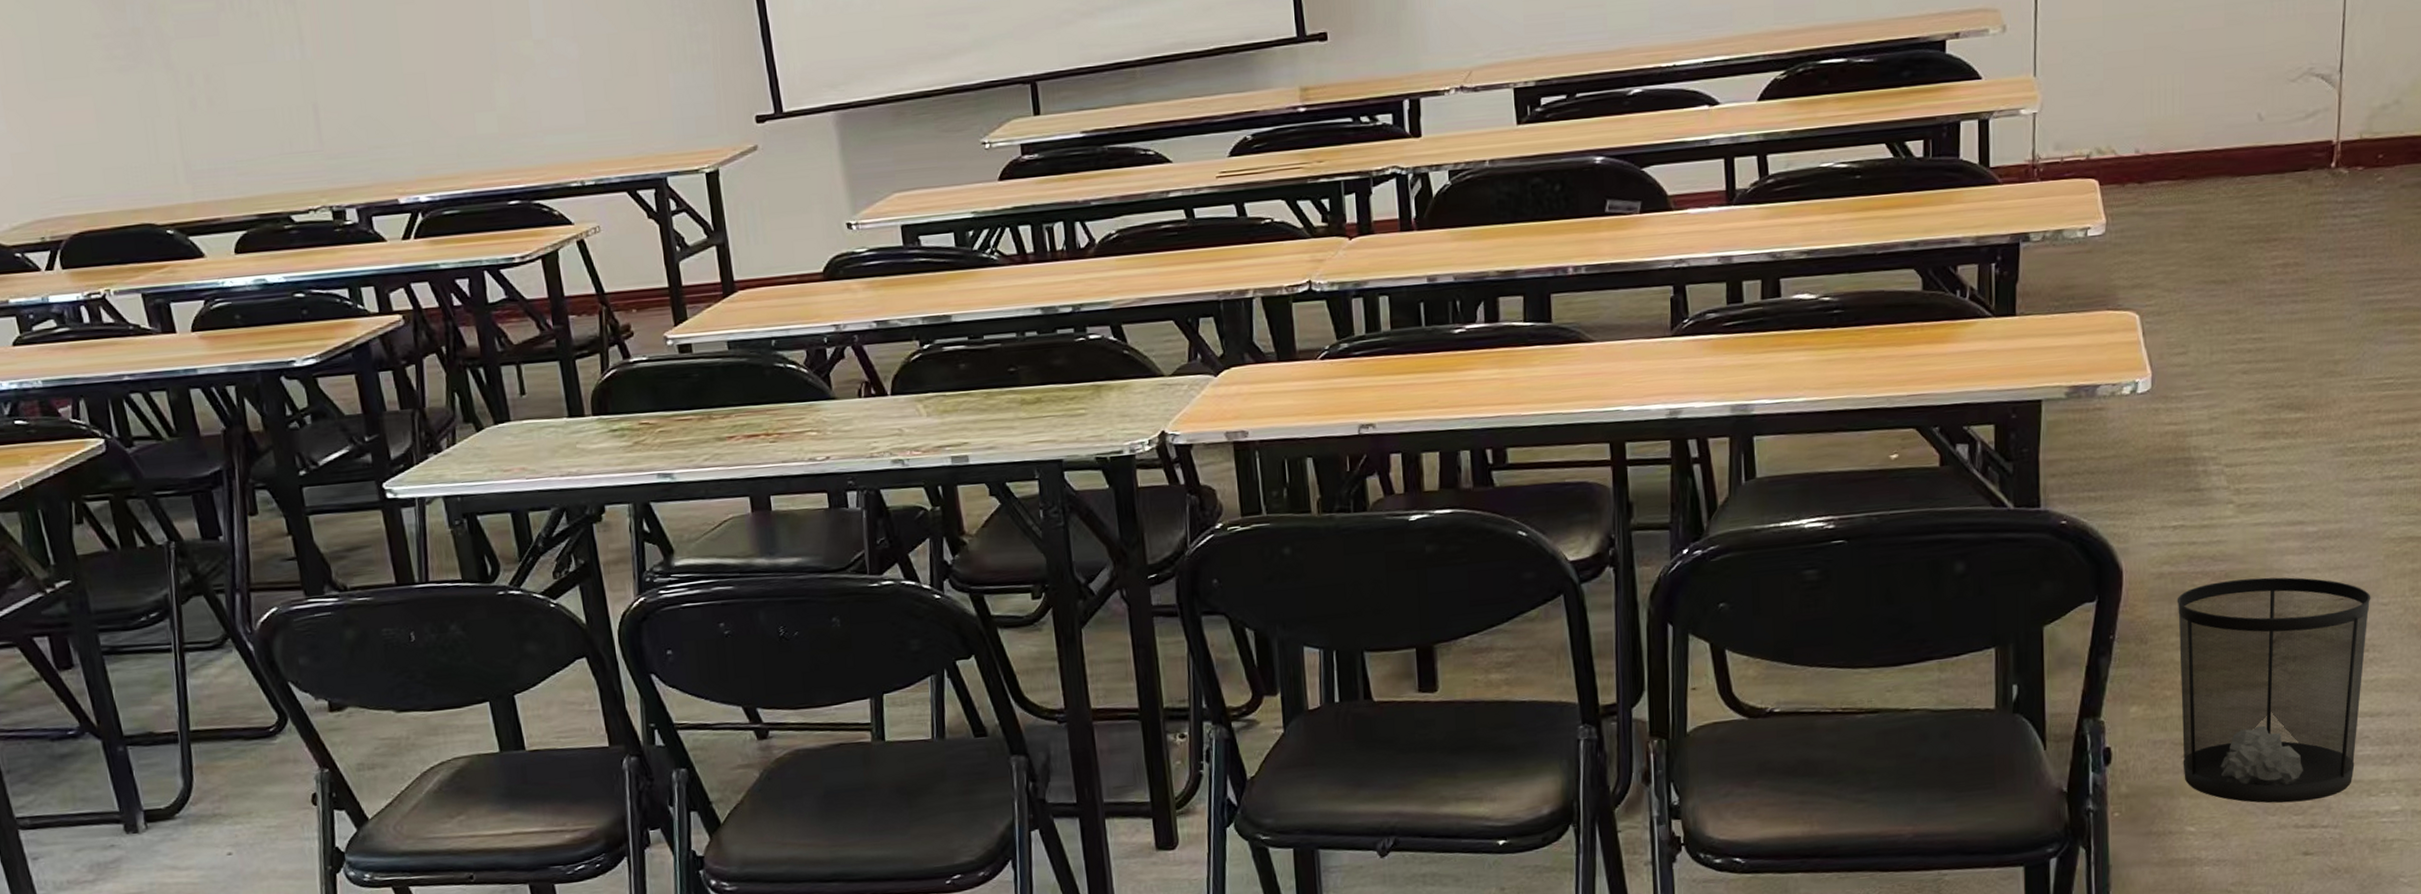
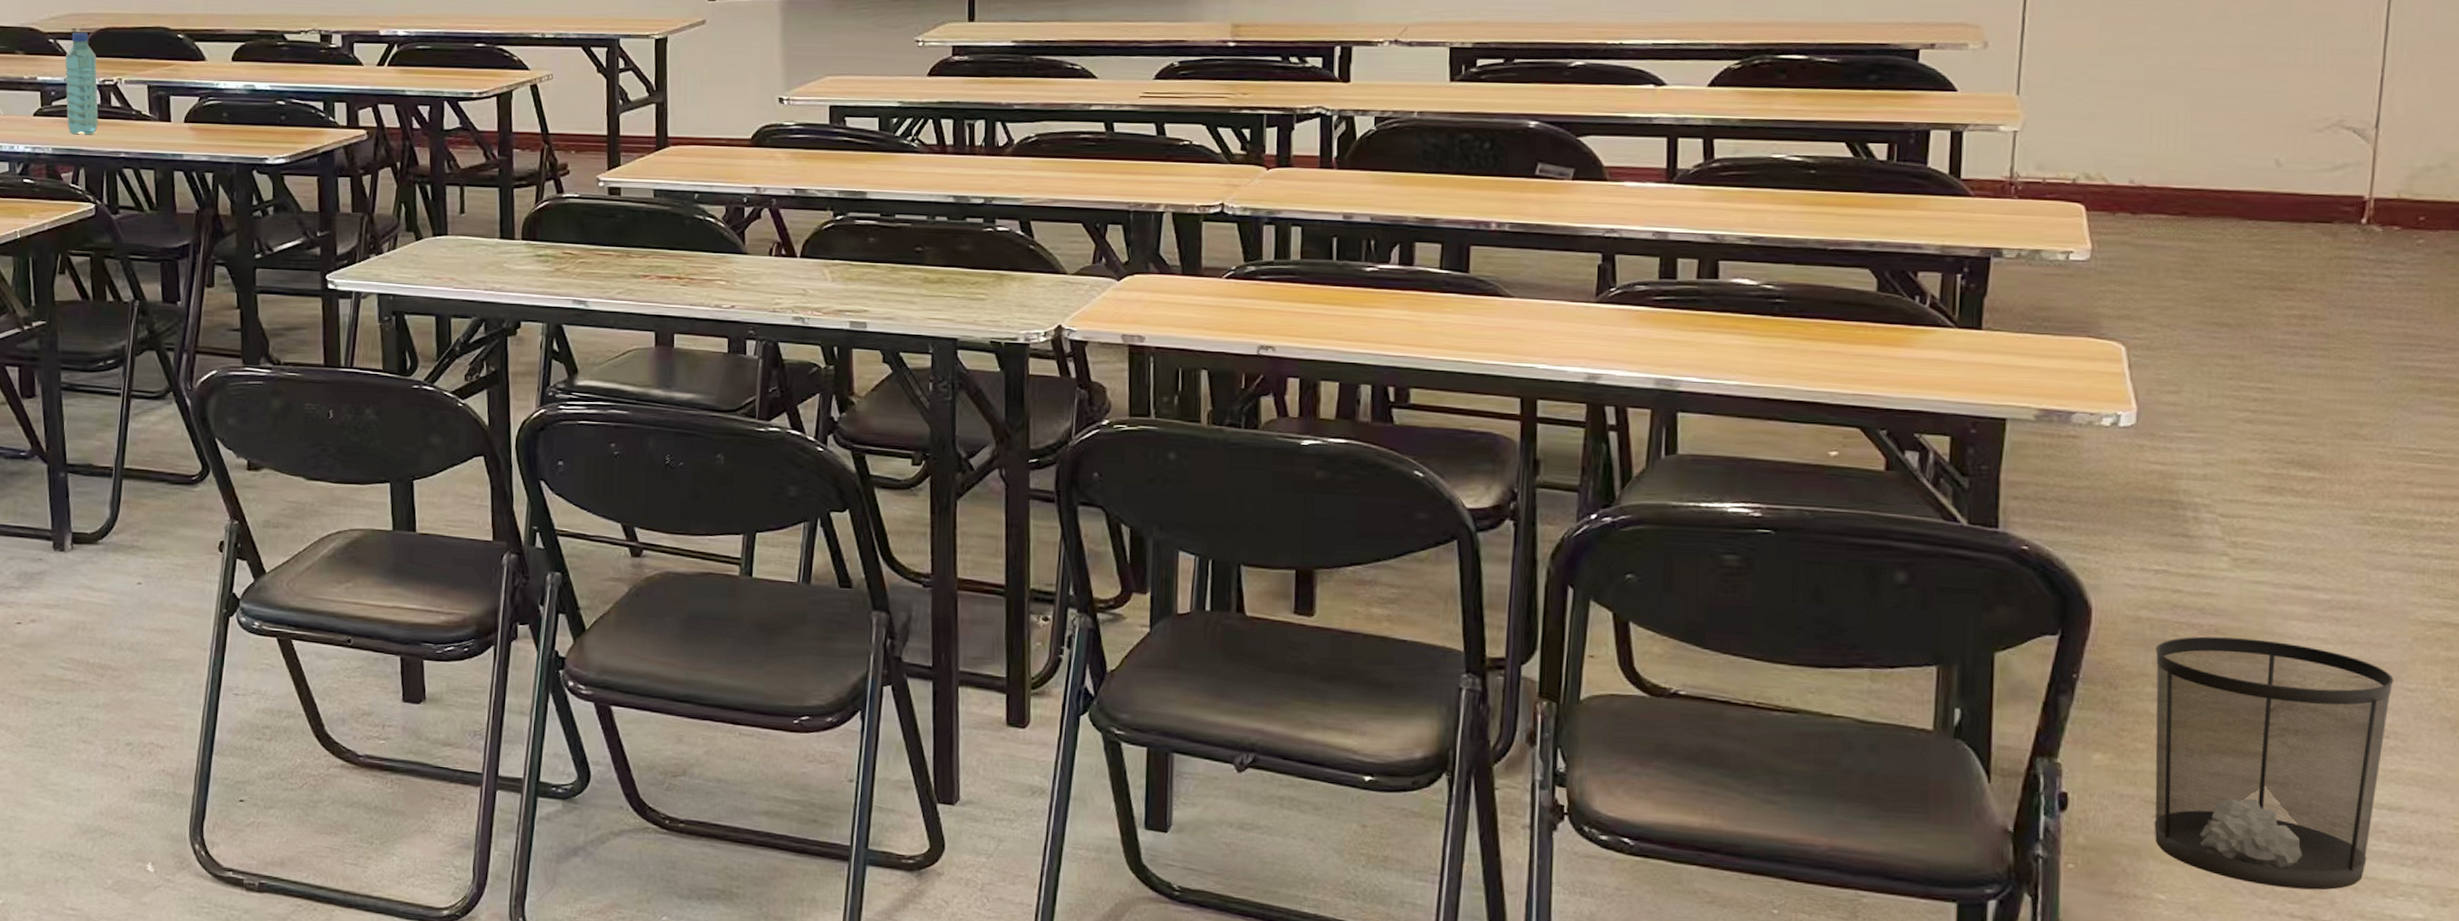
water bottle: none [37,240,92,362] -> present [65,32,99,135]

